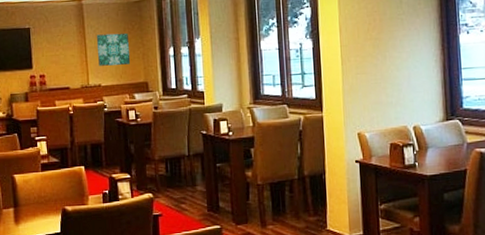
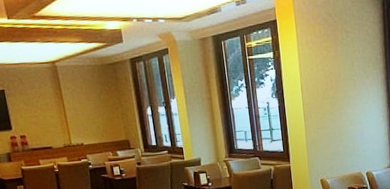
wall art: present [96,33,131,66] -> none [73,94,111,126]

